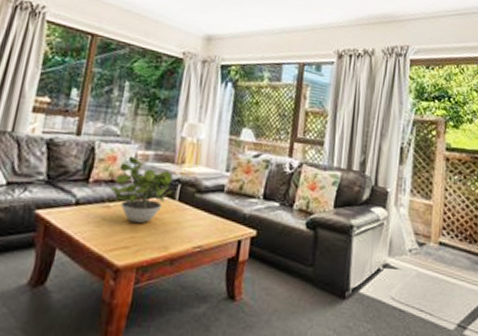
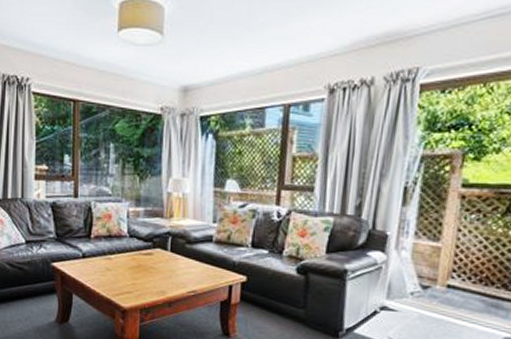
potted plant: present [110,156,174,224] -> none [109,213,165,273]

